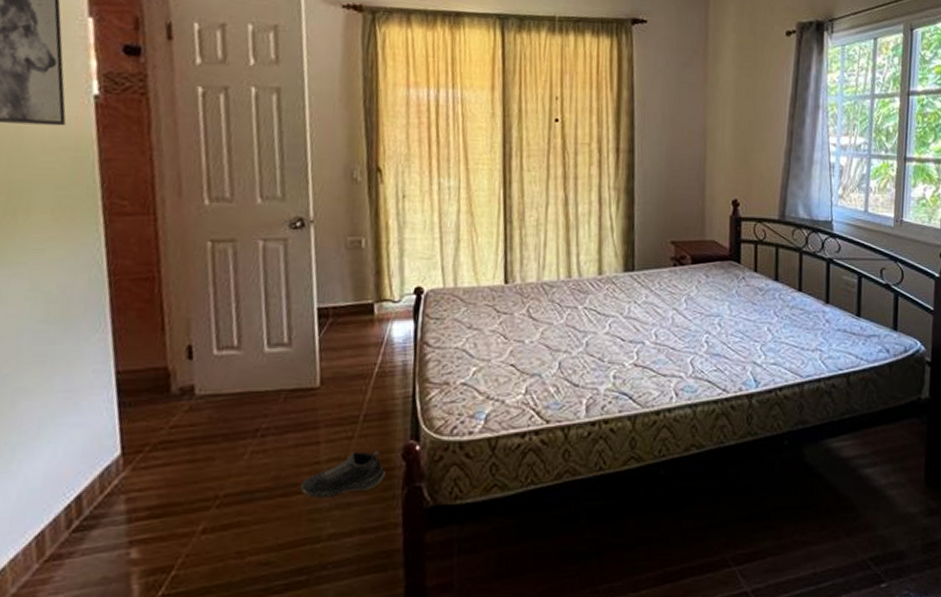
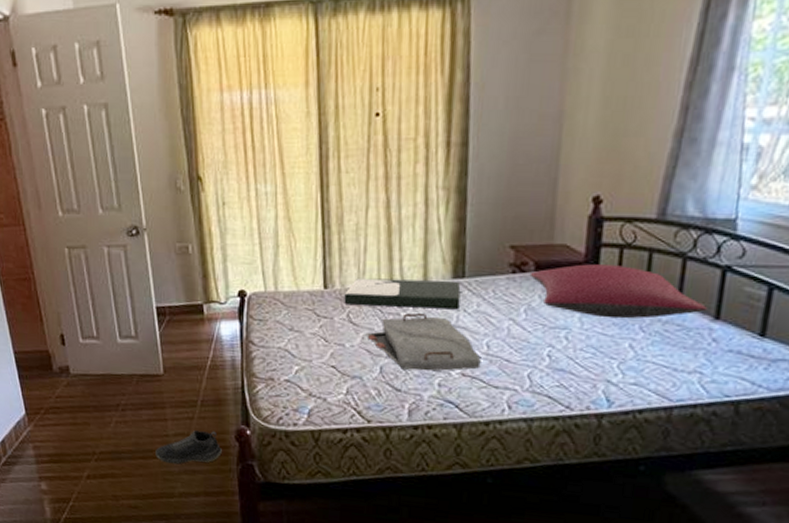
cushion: none [524,272,631,302] -> present [344,277,461,310]
serving tray: none [546,305,651,364] -> present [367,312,481,371]
pillow: none [689,257,820,305] -> present [531,264,708,319]

